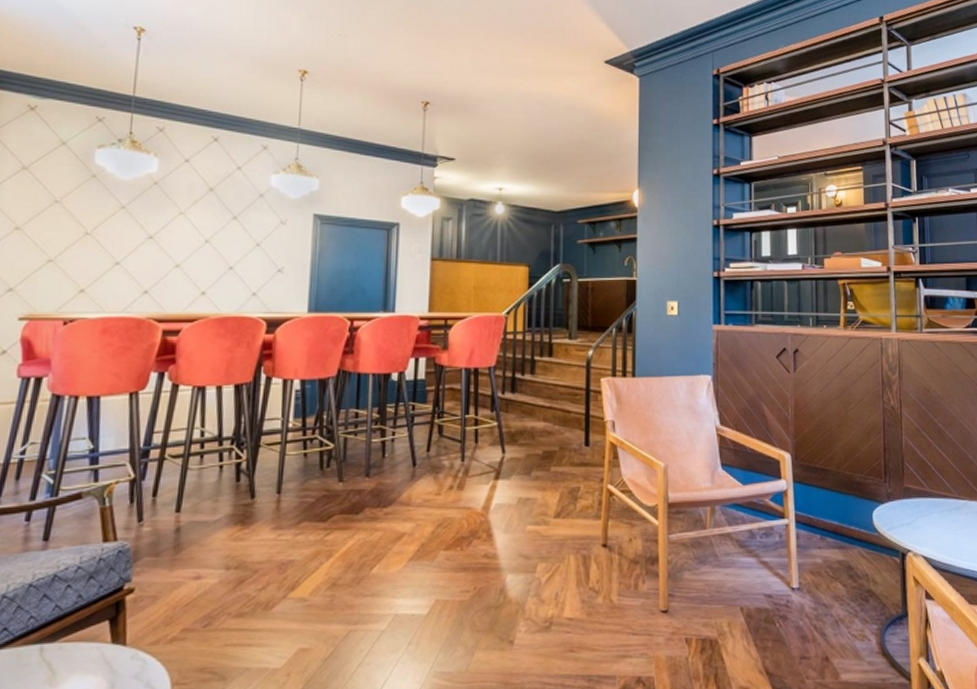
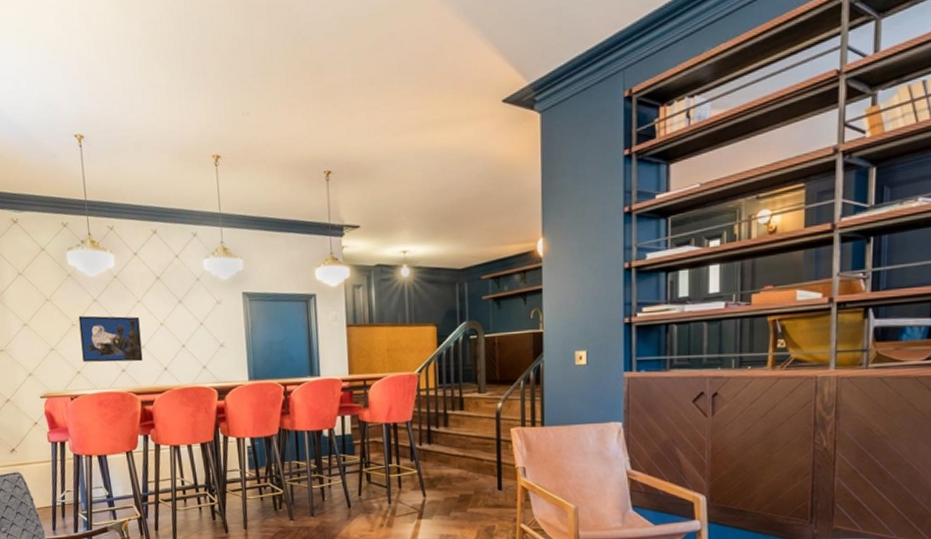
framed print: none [91,224,178,283] -> present [78,315,143,362]

